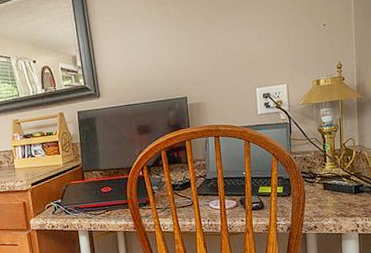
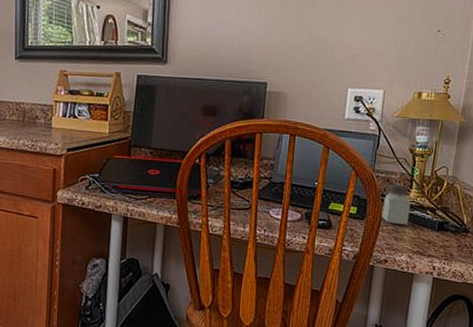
saltshaker: none [304,160,328,195] -> present [381,183,411,225]

